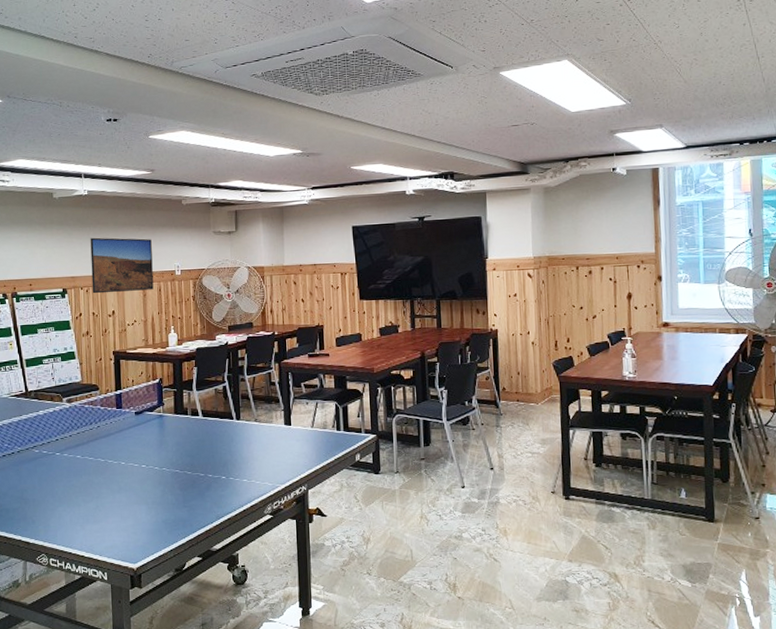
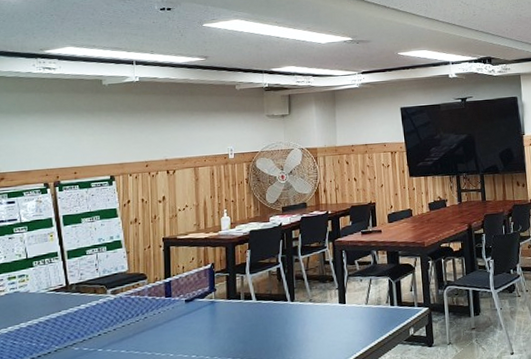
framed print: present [90,237,154,294] -> none [141,123,206,180]

